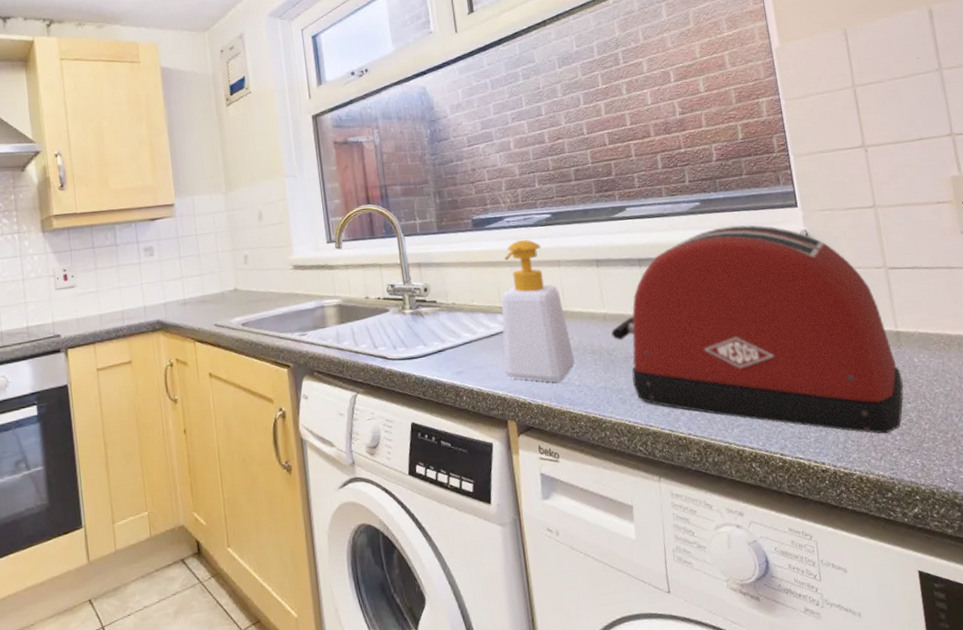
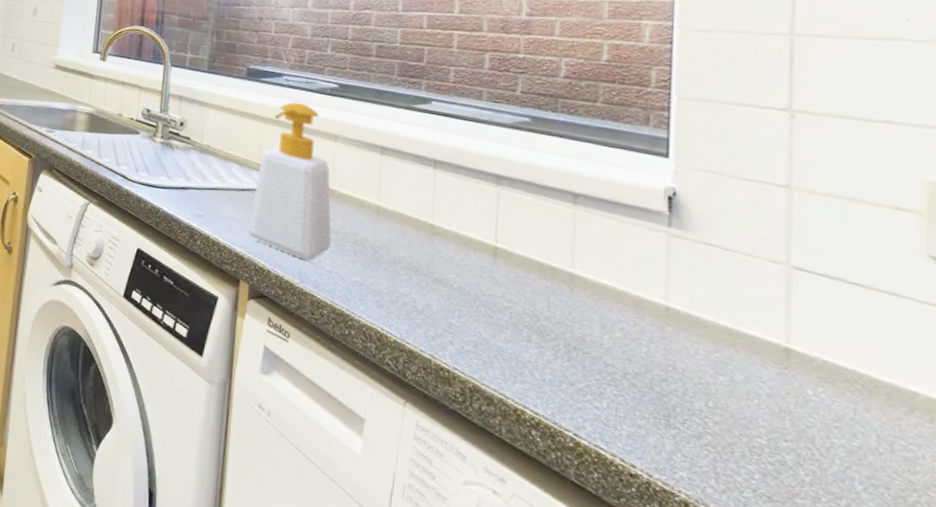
toaster: present [611,225,904,434] -> none [382,152,782,466]

